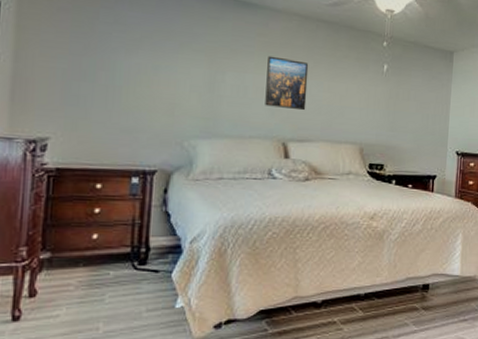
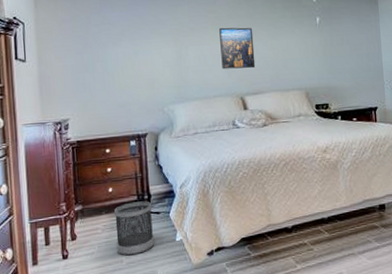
wastebasket: none [93,254,150,322] -> present [114,201,155,256]

